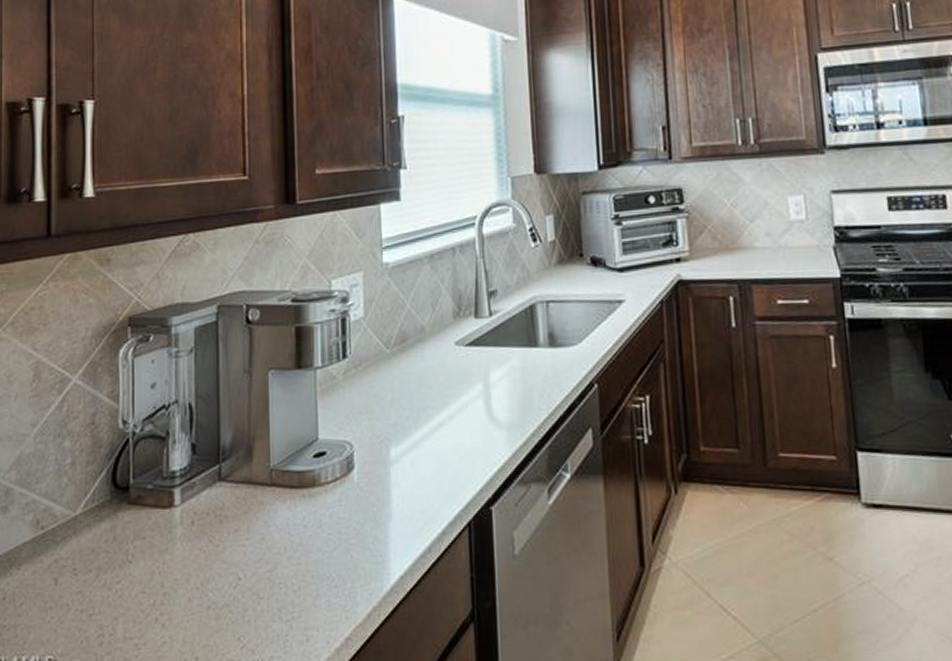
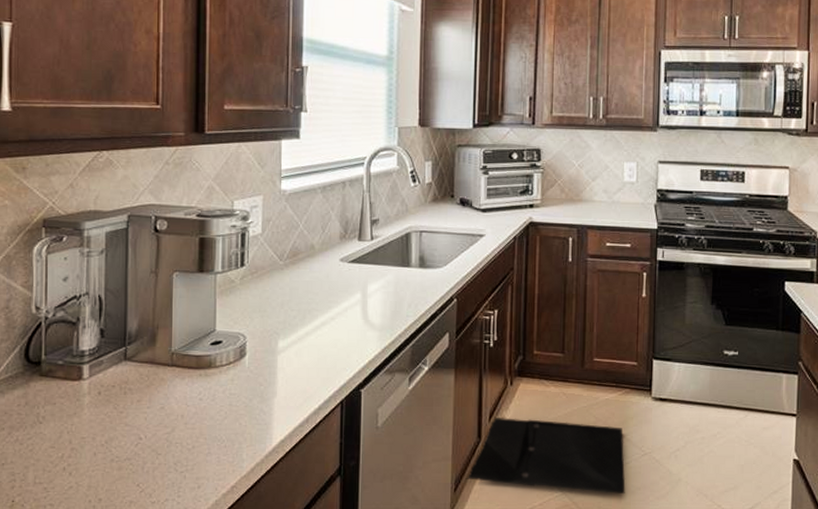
door mat: none [629,537,842,641] -> present [465,416,625,495]

